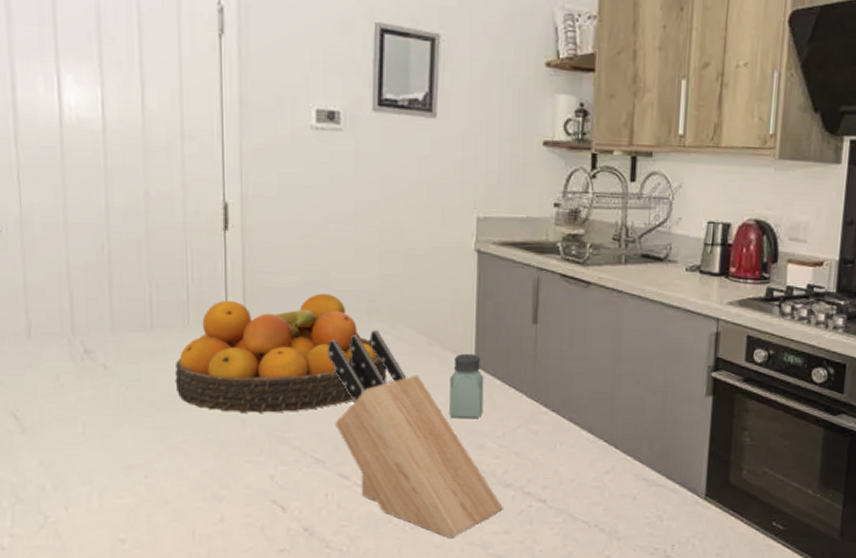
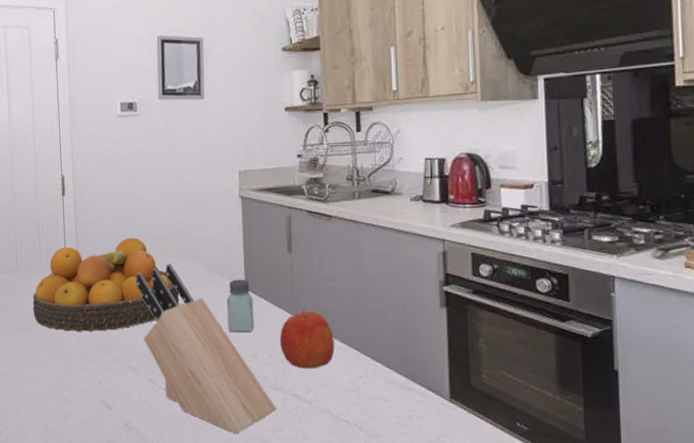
apple: none [513,392,580,463] -> present [279,309,335,369]

